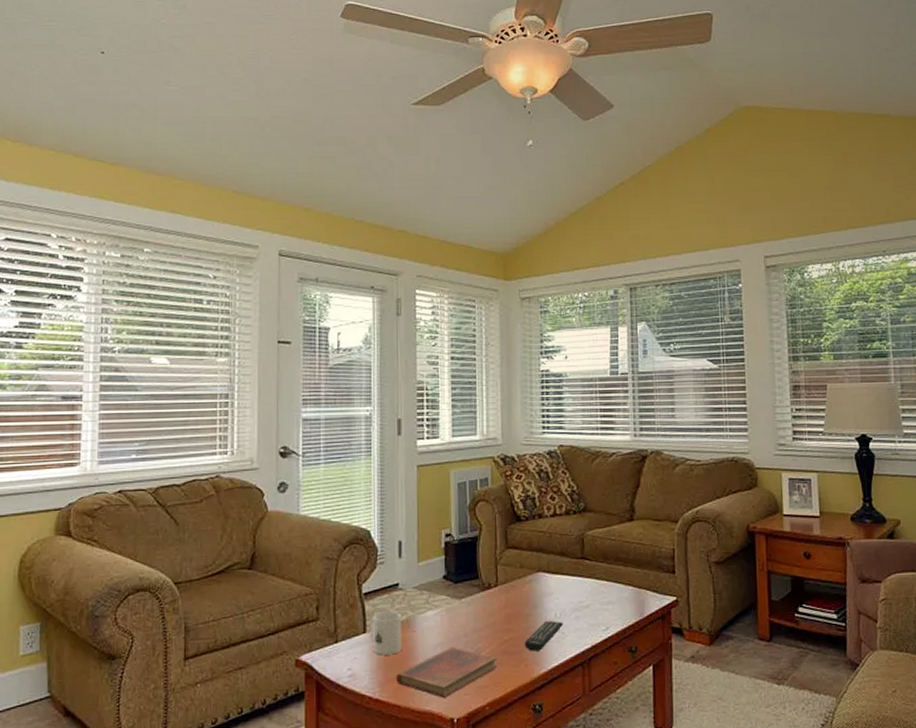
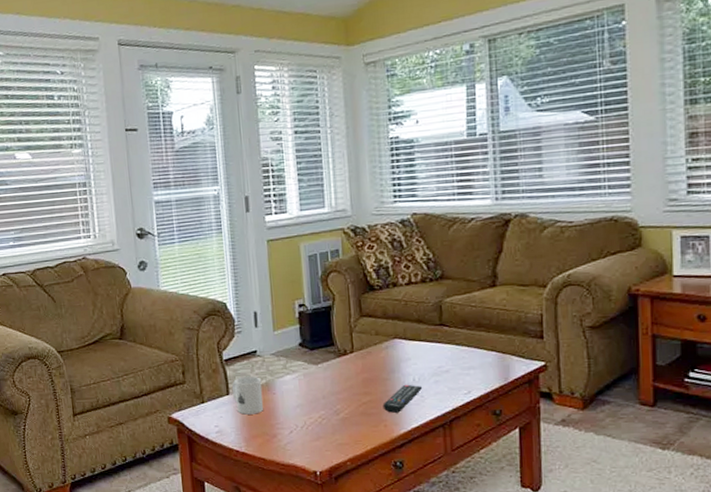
diary: present [396,646,498,698] -> none [260,408,357,453]

